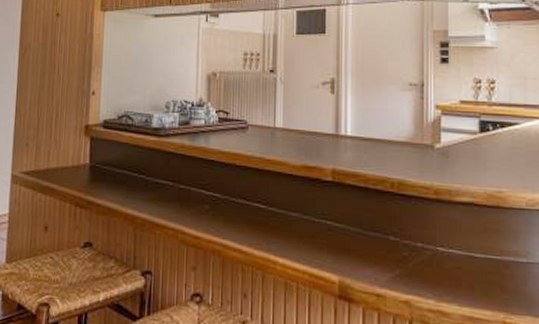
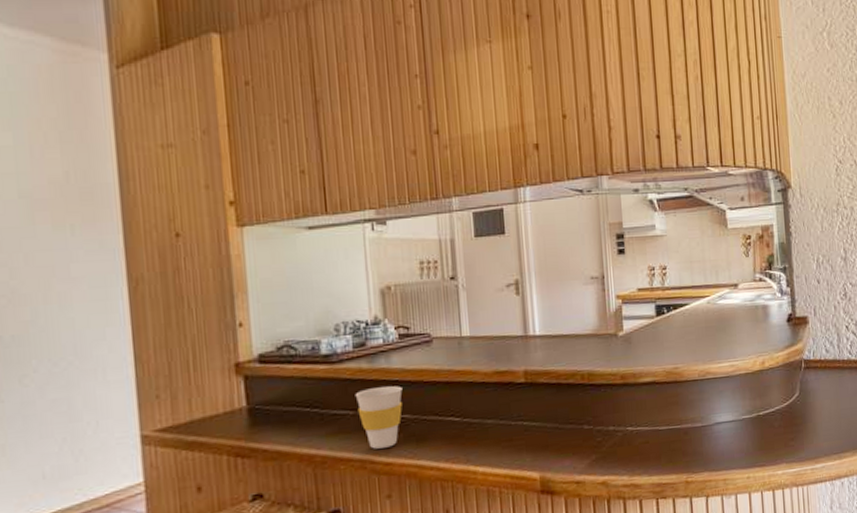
cup: none [175,164,217,222] -> present [355,386,403,449]

